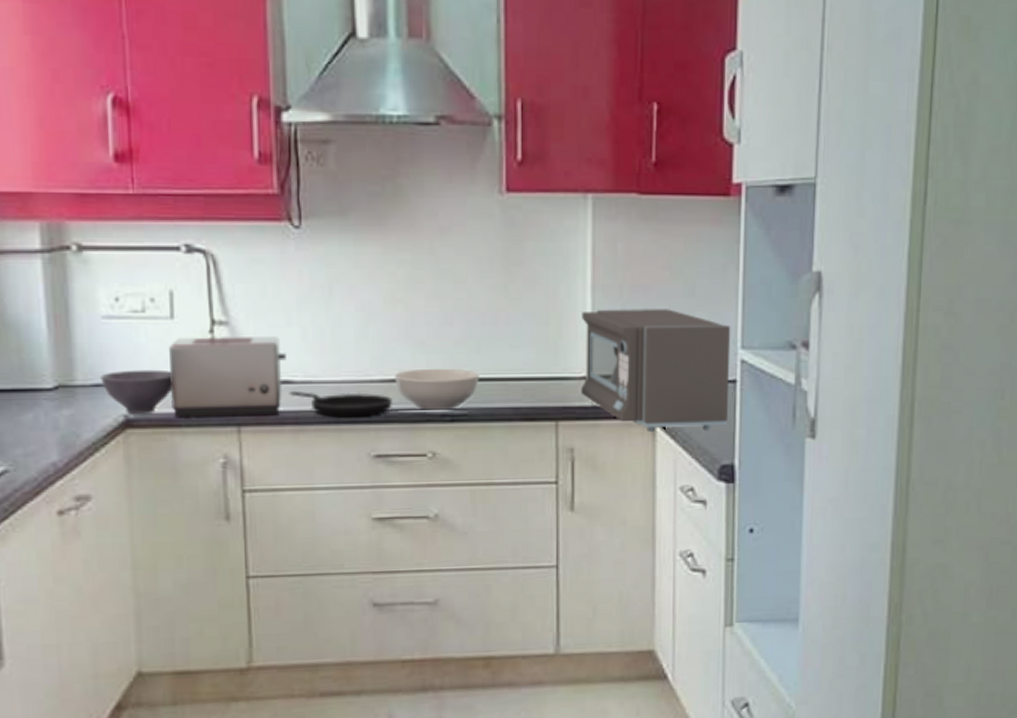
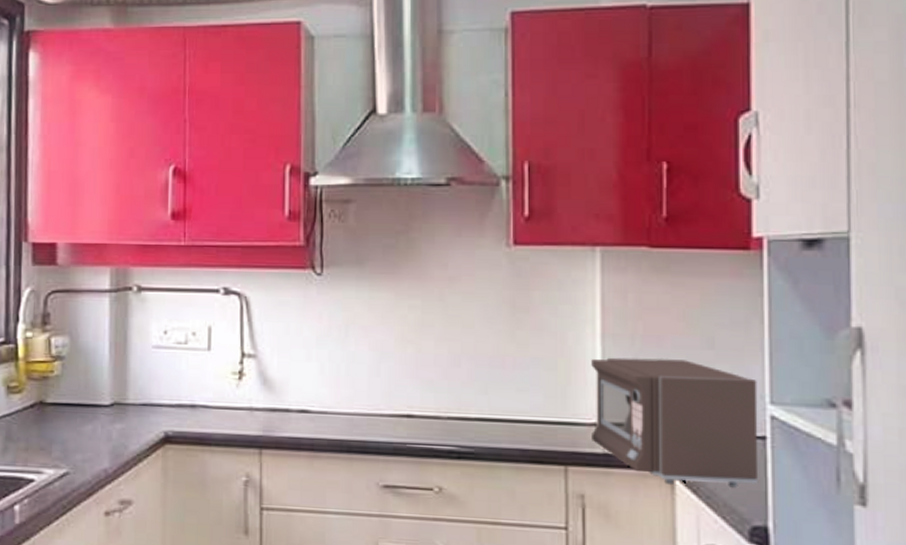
bowl: present [100,369,173,414] -> none [148,393,206,432]
toaster: present [168,335,286,417] -> none [203,367,305,441]
frying pan: present [289,390,394,417] -> none [306,419,402,448]
bowl: present [393,368,479,410] -> none [402,406,486,447]

